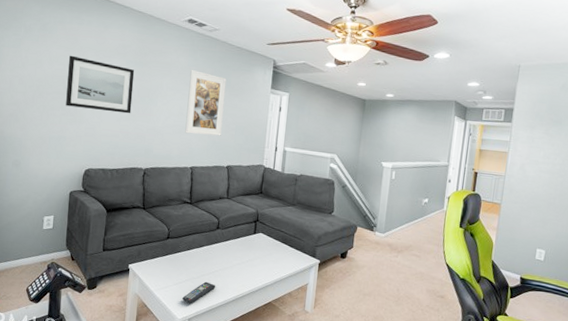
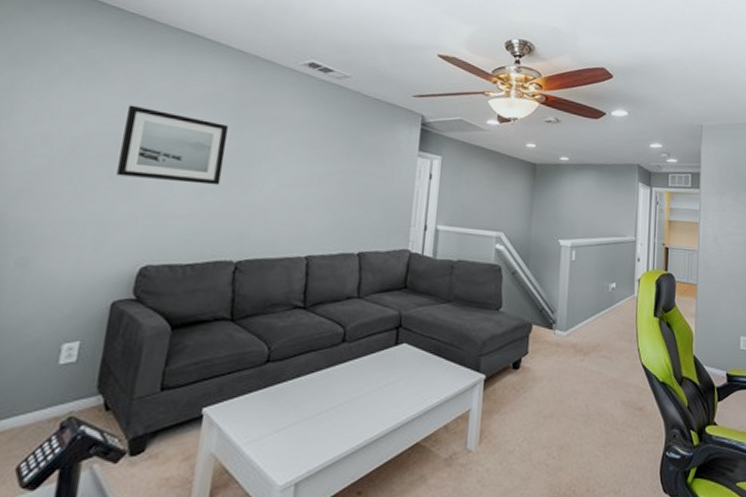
remote control: present [182,281,216,304] -> none [286,422,339,459]
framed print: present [185,69,227,136] -> none [299,125,360,213]

